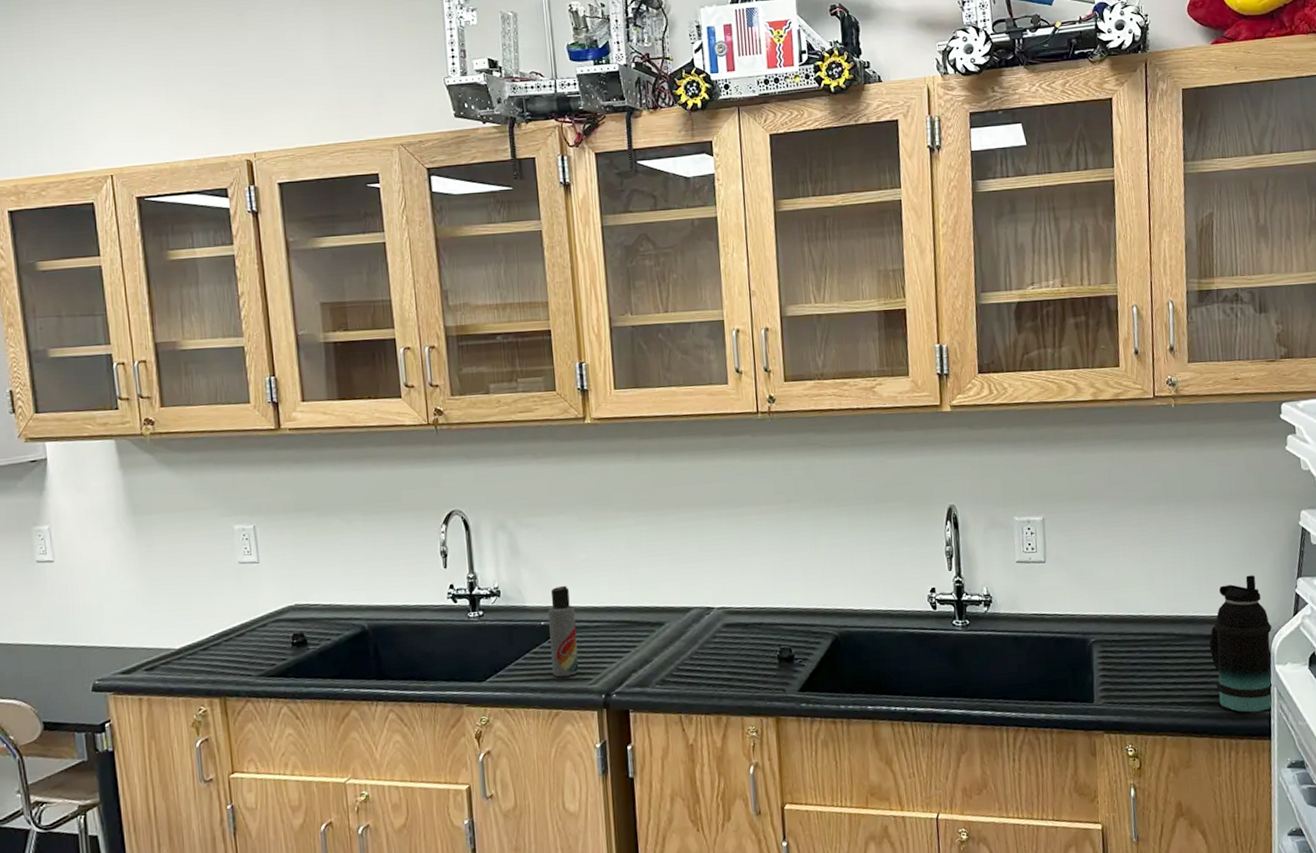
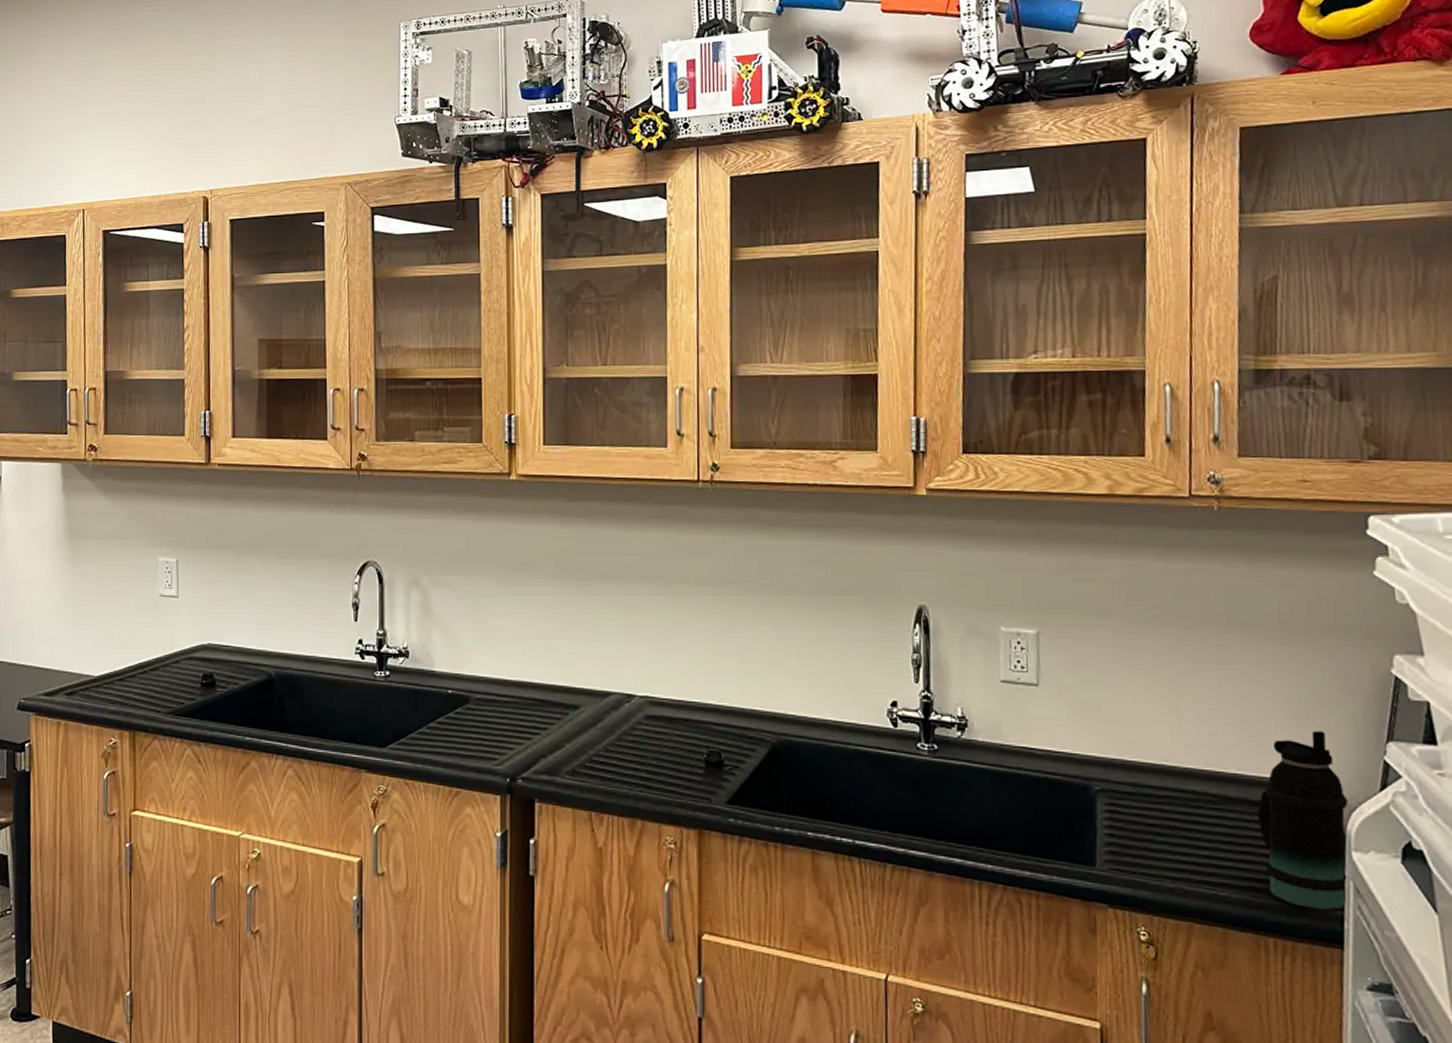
lotion bottle: present [548,585,579,677] -> none [455,652,484,753]

